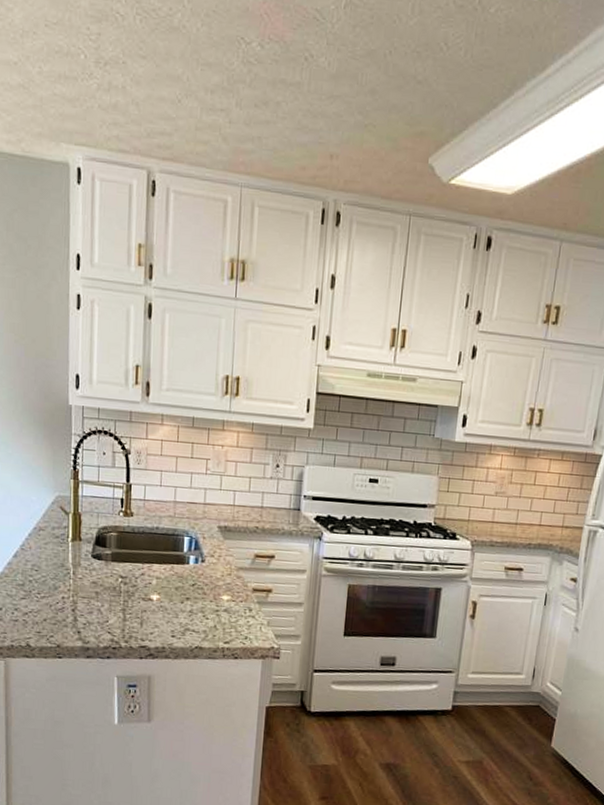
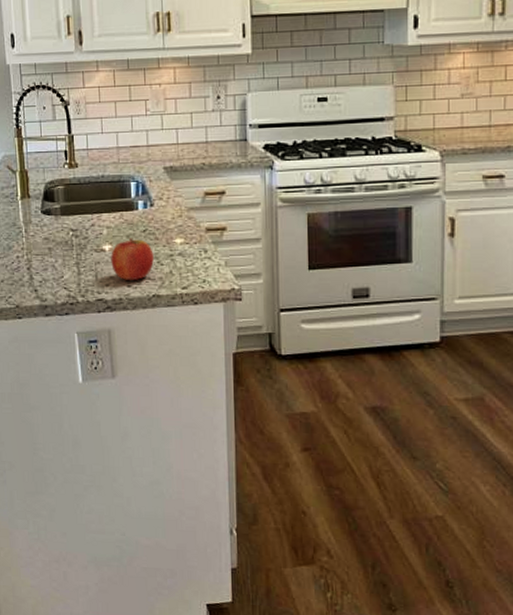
fruit: none [157,590,200,631] -> present [111,238,154,280]

